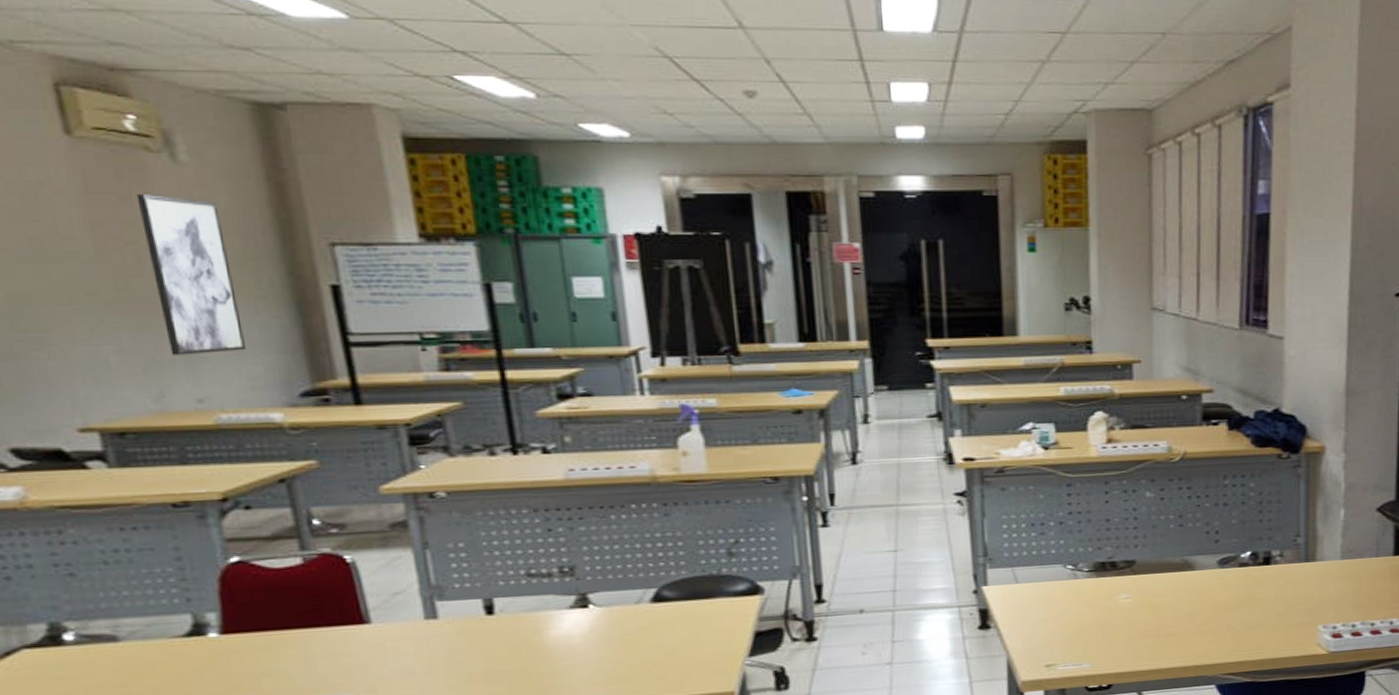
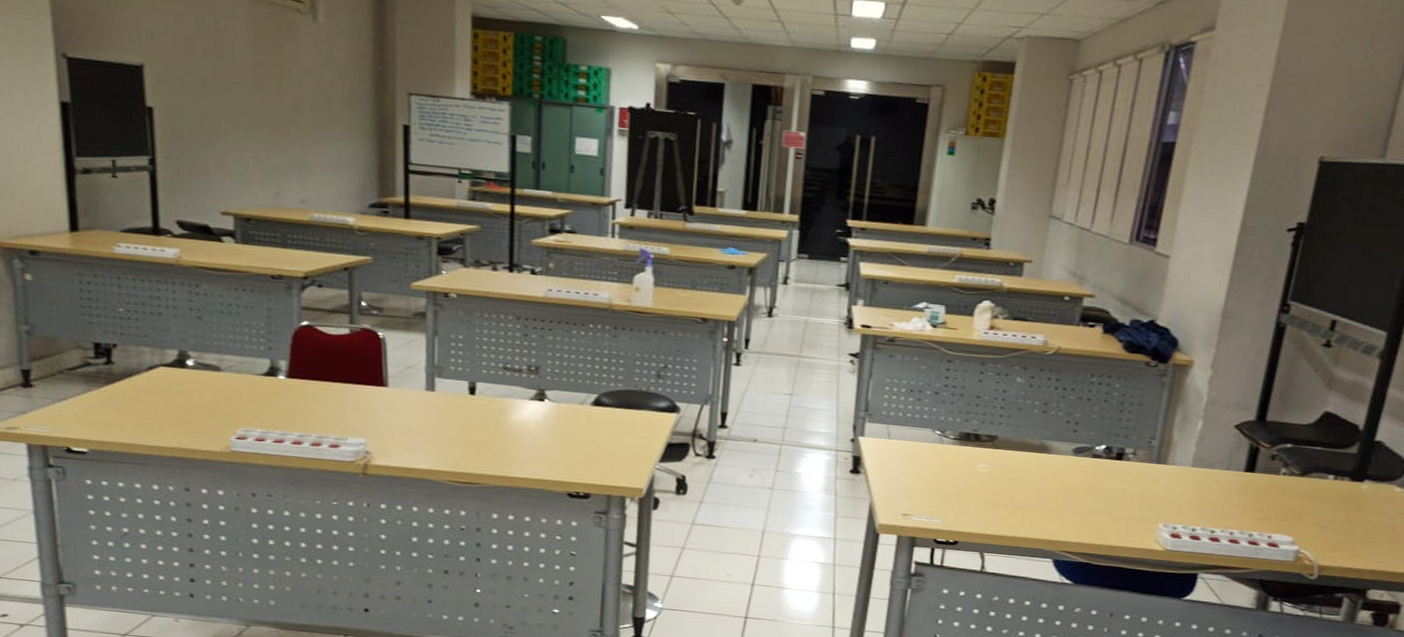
wall art: present [136,195,246,356] -> none [286,44,339,168]

